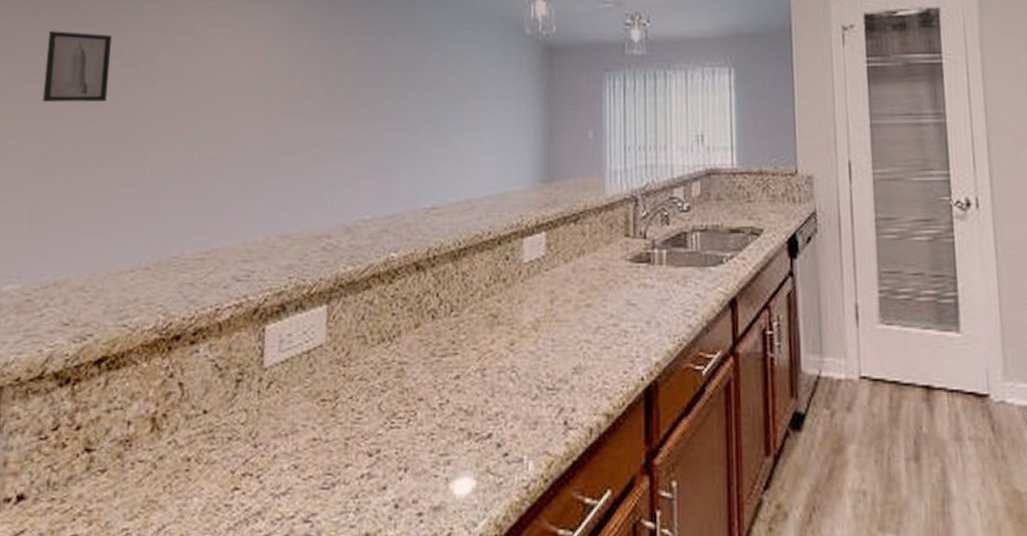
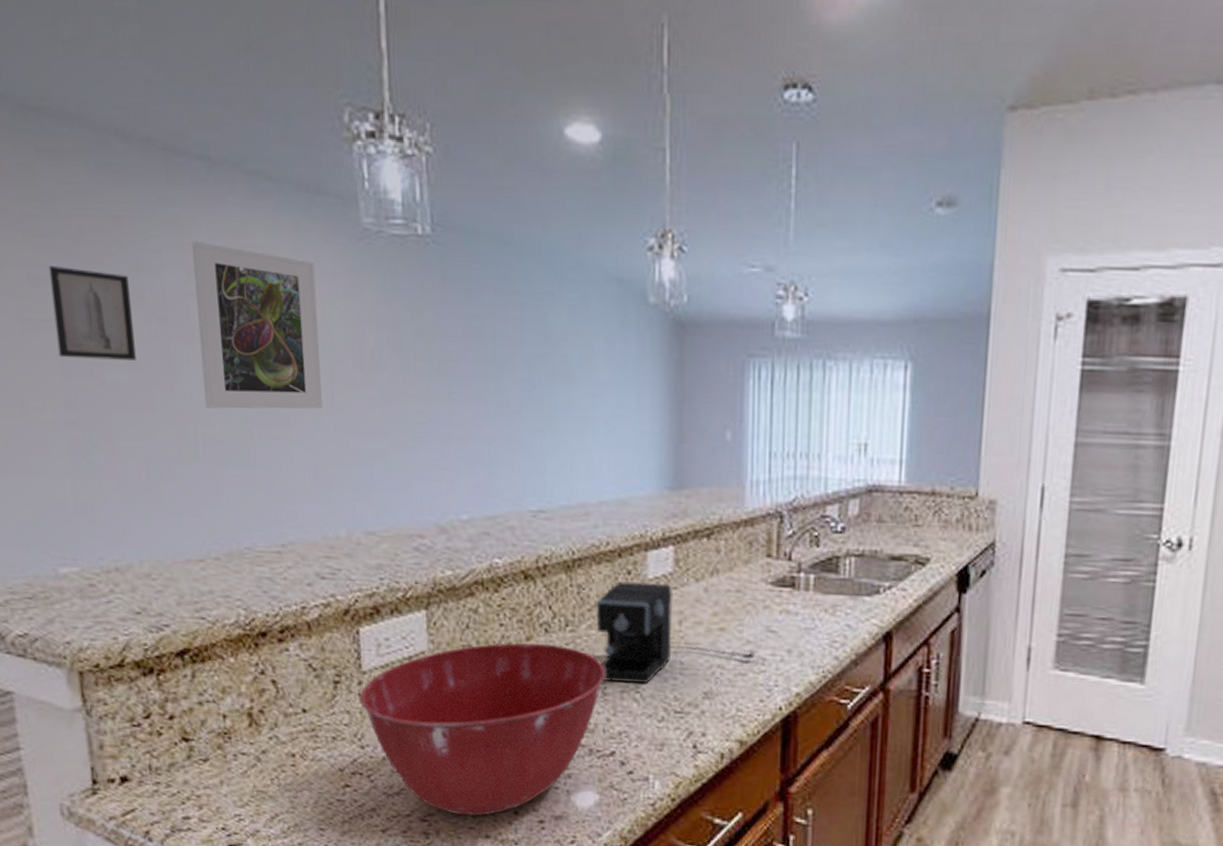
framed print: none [158,6,263,137] -> present [191,240,324,409]
mixing bowl: none [257,329,486,513] -> present [359,642,606,816]
coffee maker: none [477,266,618,362] -> present [596,581,755,683]

